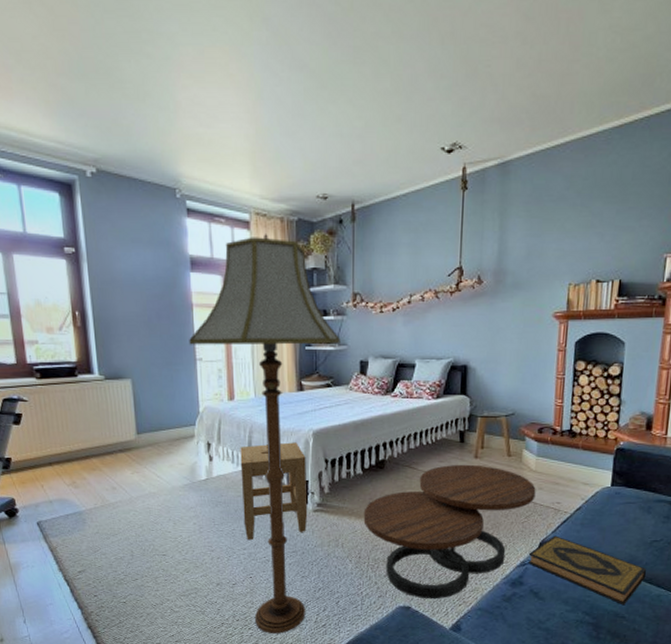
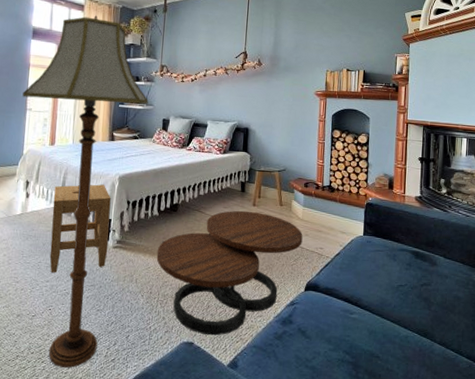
hardback book: present [527,535,647,606] -> none [296,278,396,346]

